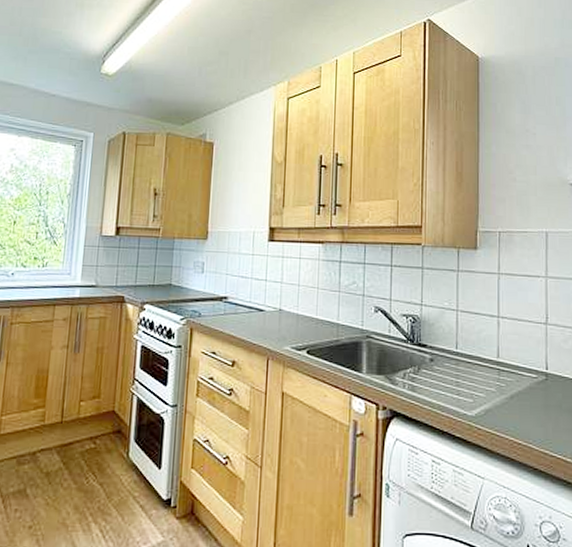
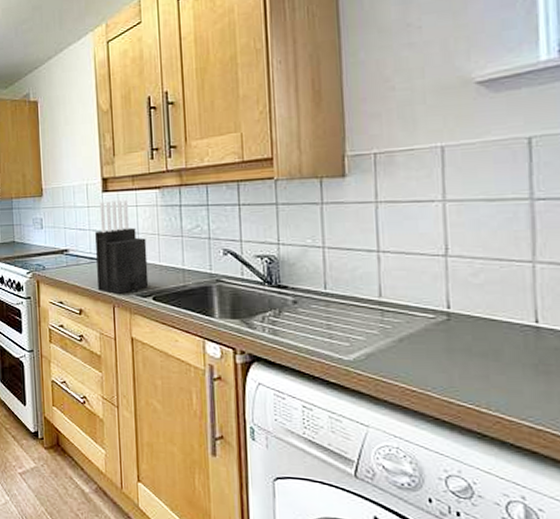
knife block: none [254,251,306,346] -> present [95,200,149,294]

